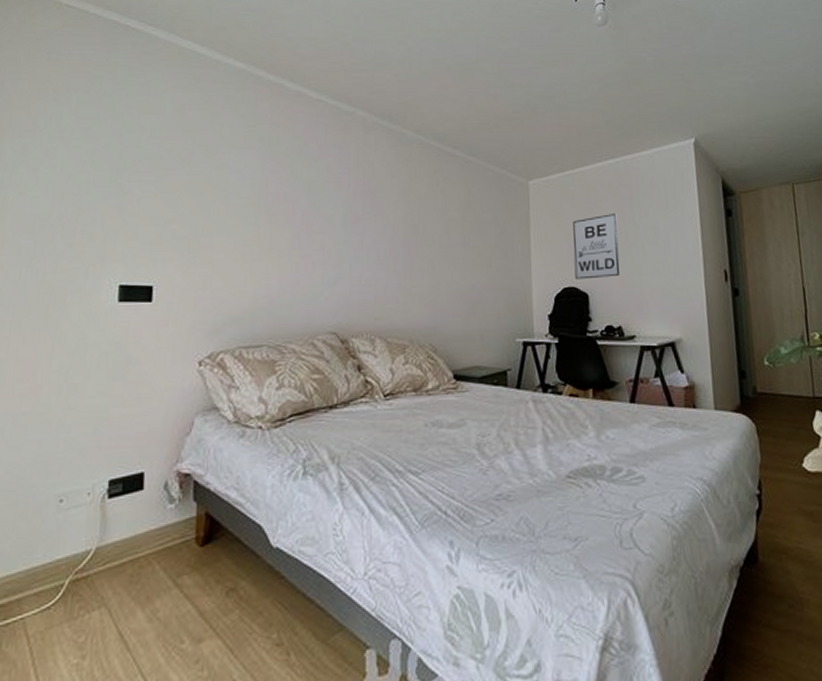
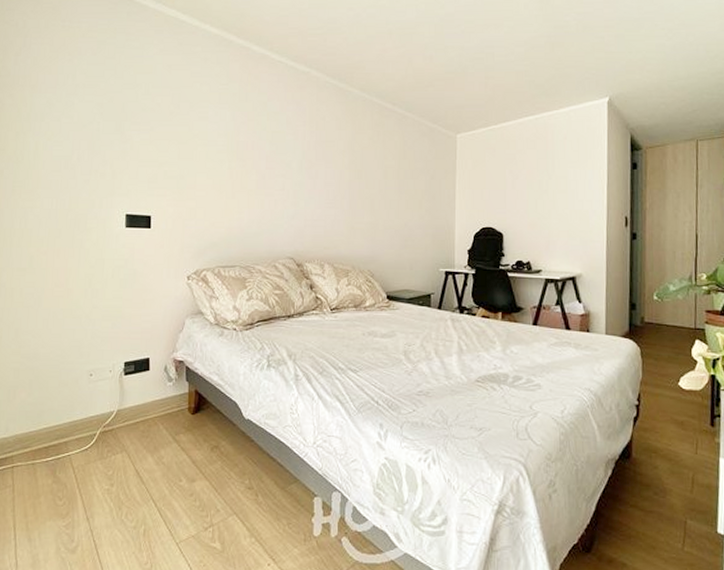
wall art: present [573,214,620,280] -> none [492,165,533,221]

